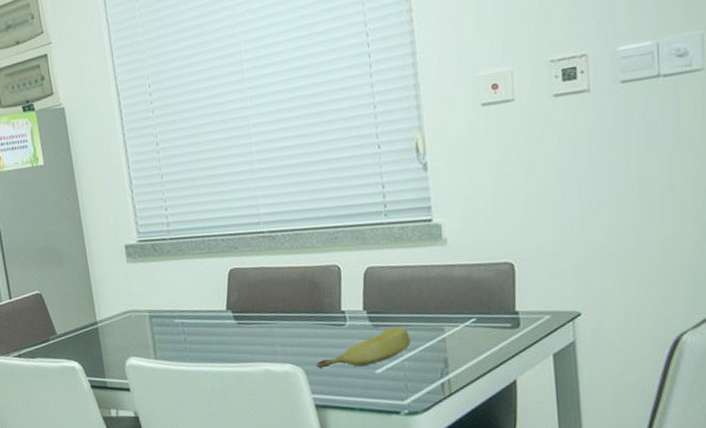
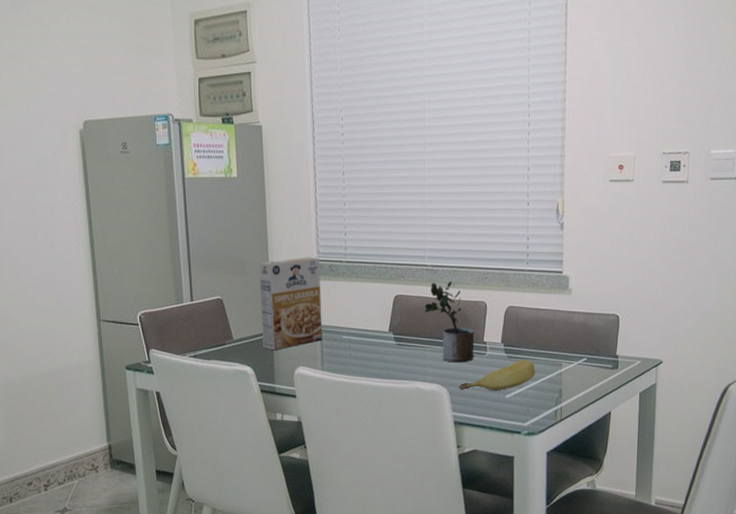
cereal box: none [75,238,153,342] -> present [259,257,323,350]
potted plant: none [265,246,331,338] -> present [424,280,475,363]

